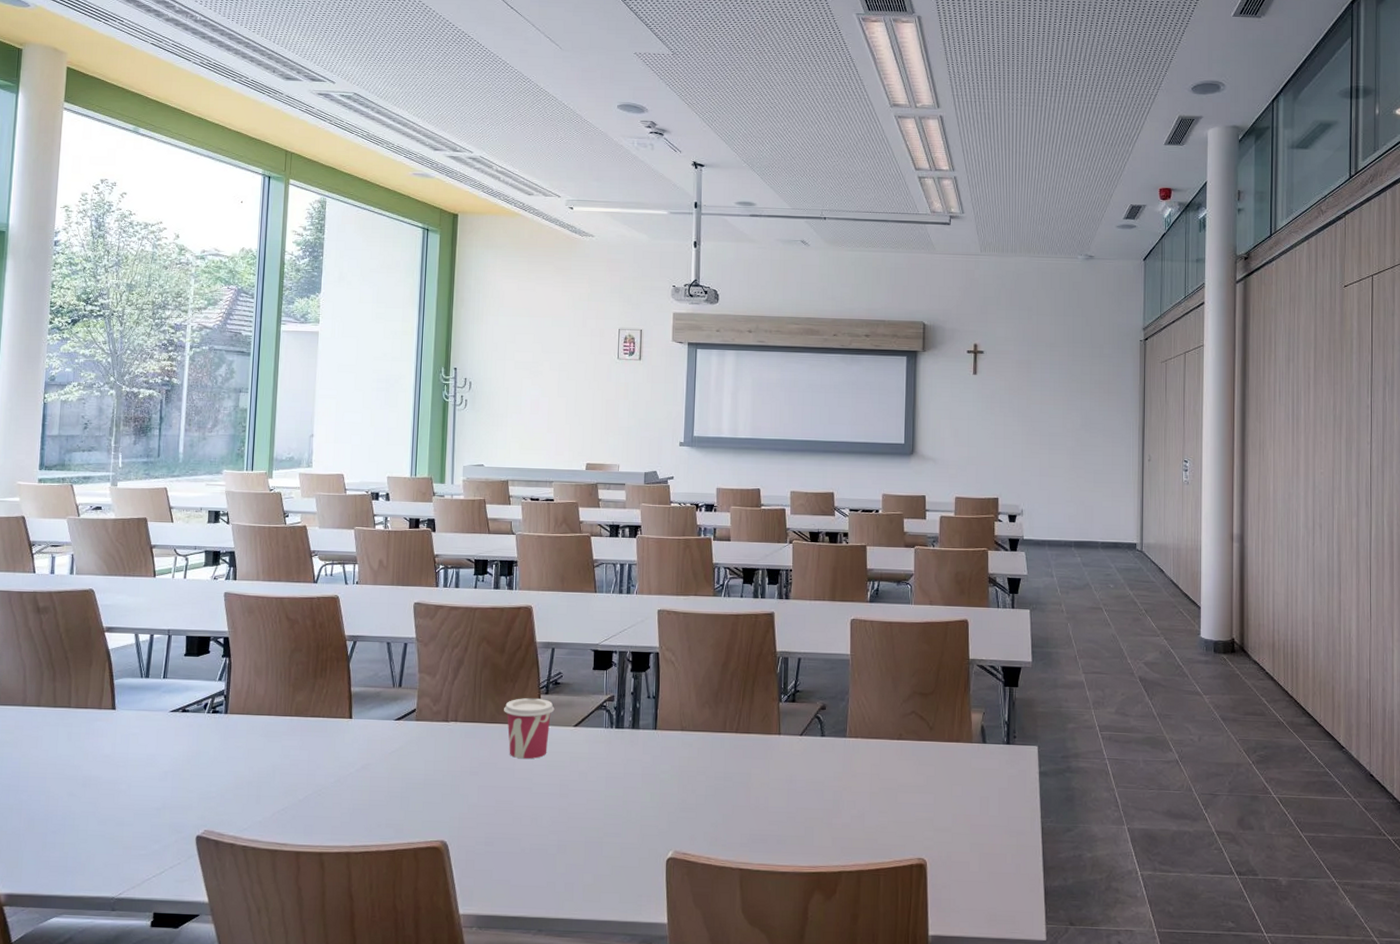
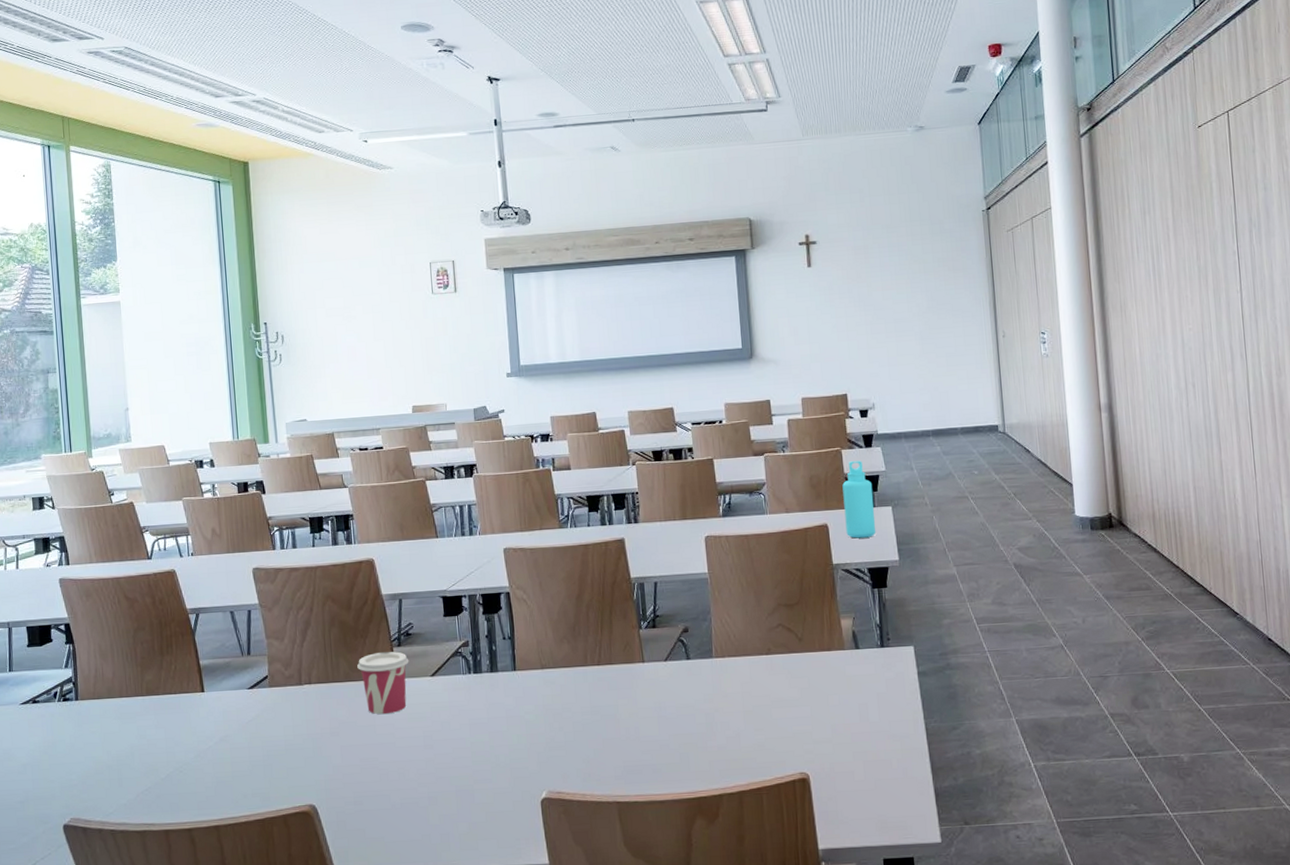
water bottle: none [985,562,1014,637] -> present [842,460,876,539]

